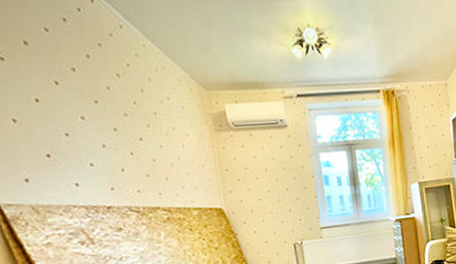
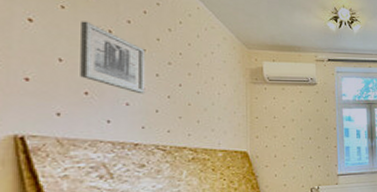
wall art: none [24,73,107,153] -> present [80,21,146,94]

